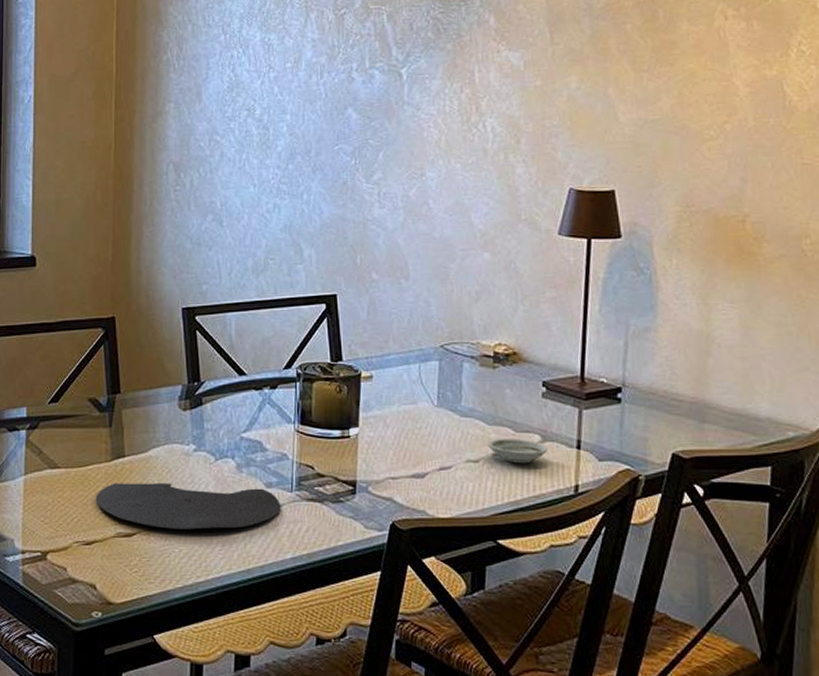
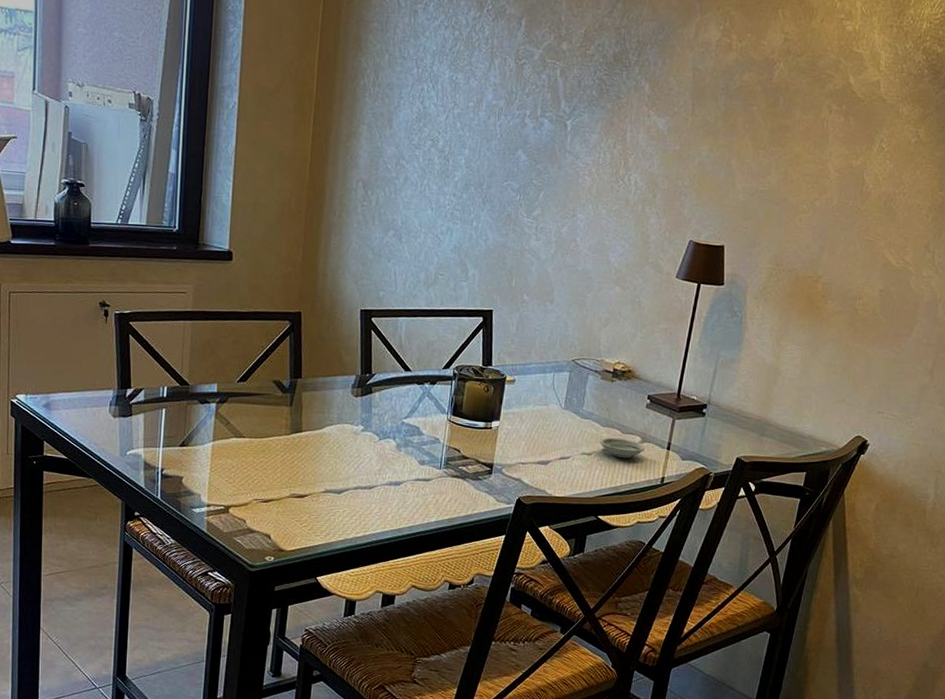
plate: present [95,483,281,530] -> none [274,453,430,495]

